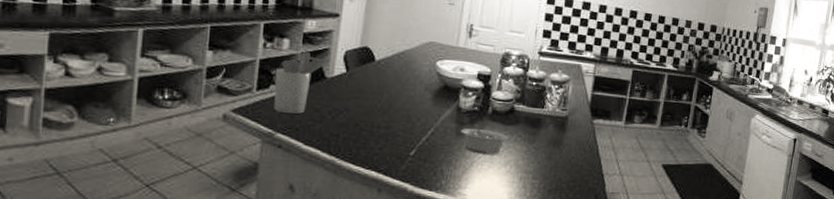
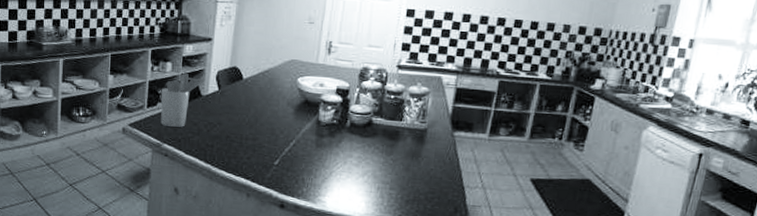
legume: present [461,123,508,155] -> none [320,135,366,166]

